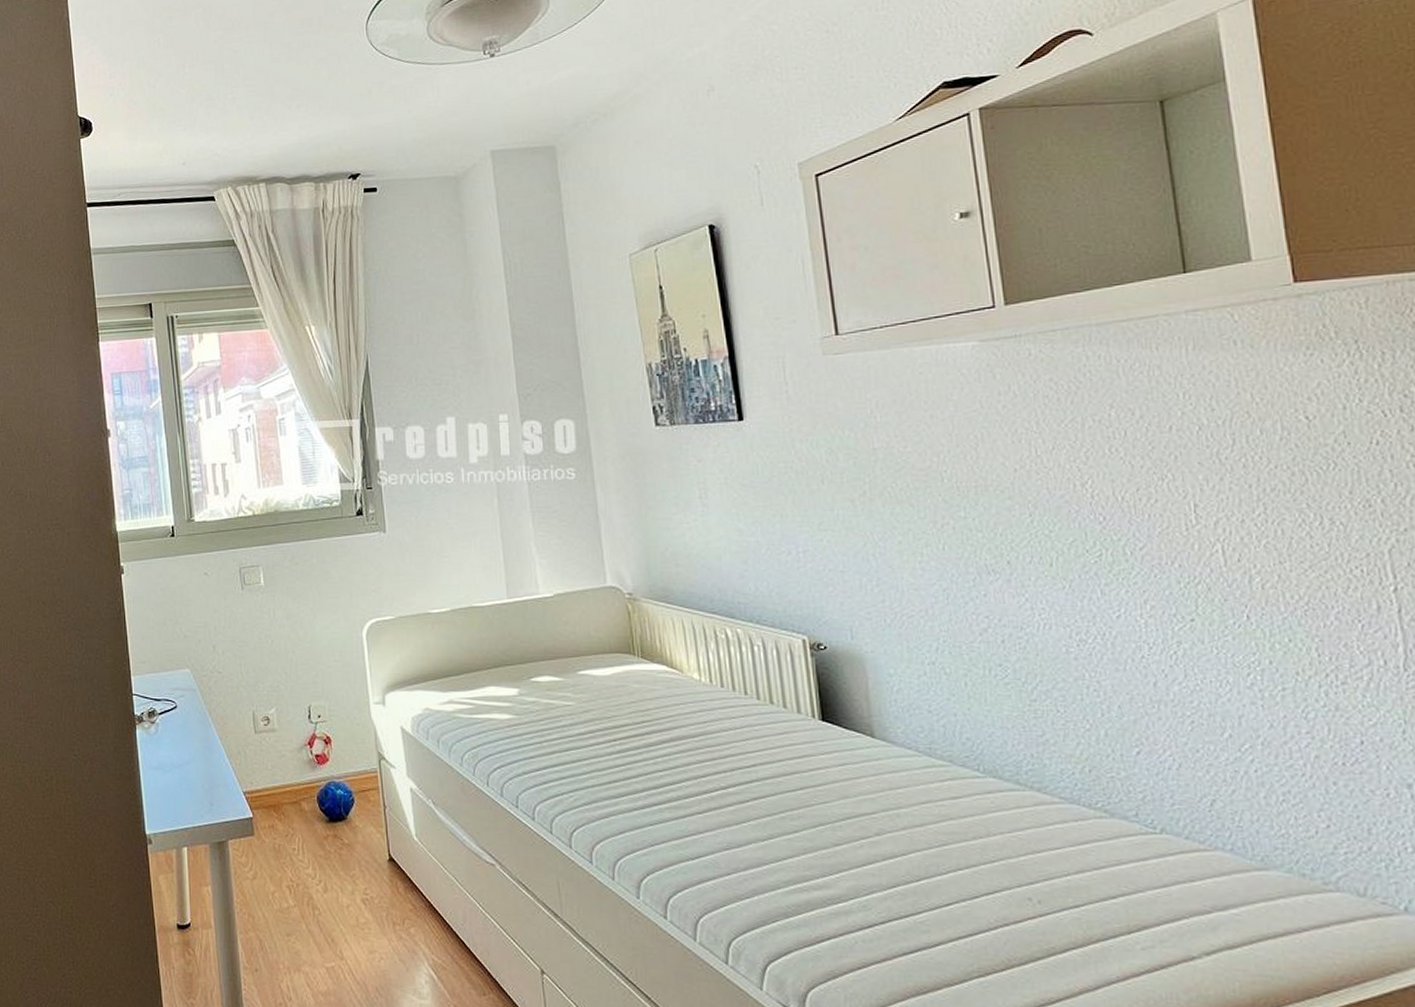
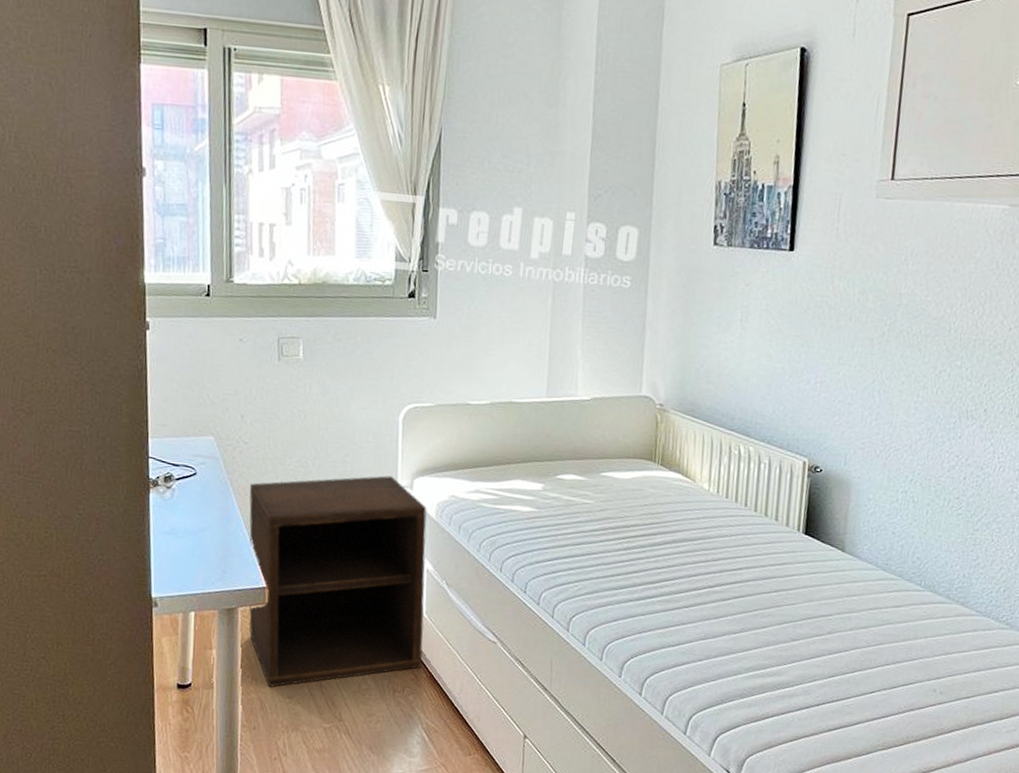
nightstand: none [227,693,420,924] -> present [249,475,427,687]

